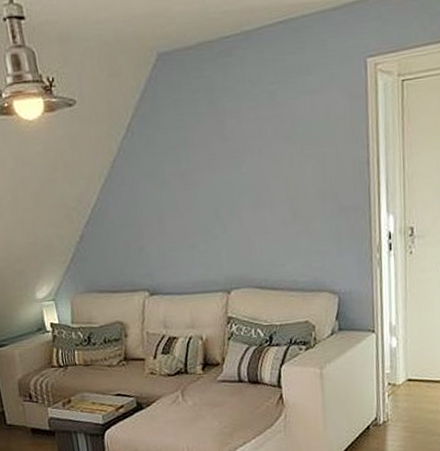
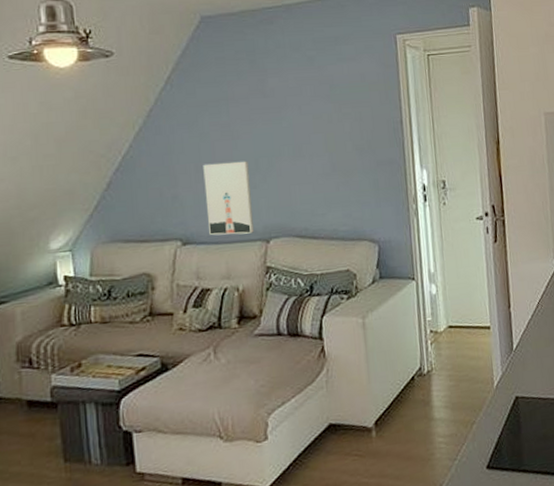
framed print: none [165,210,215,286] -> present [203,161,254,236]

